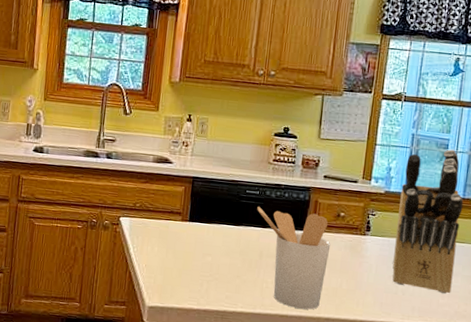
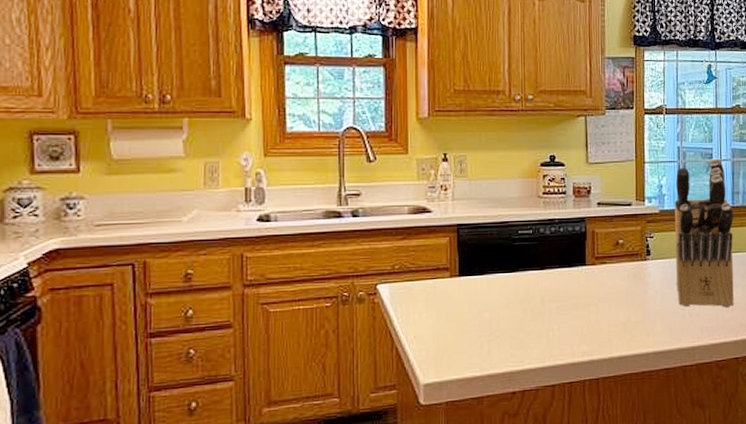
utensil holder: present [257,207,331,310] -> none [532,245,614,353]

